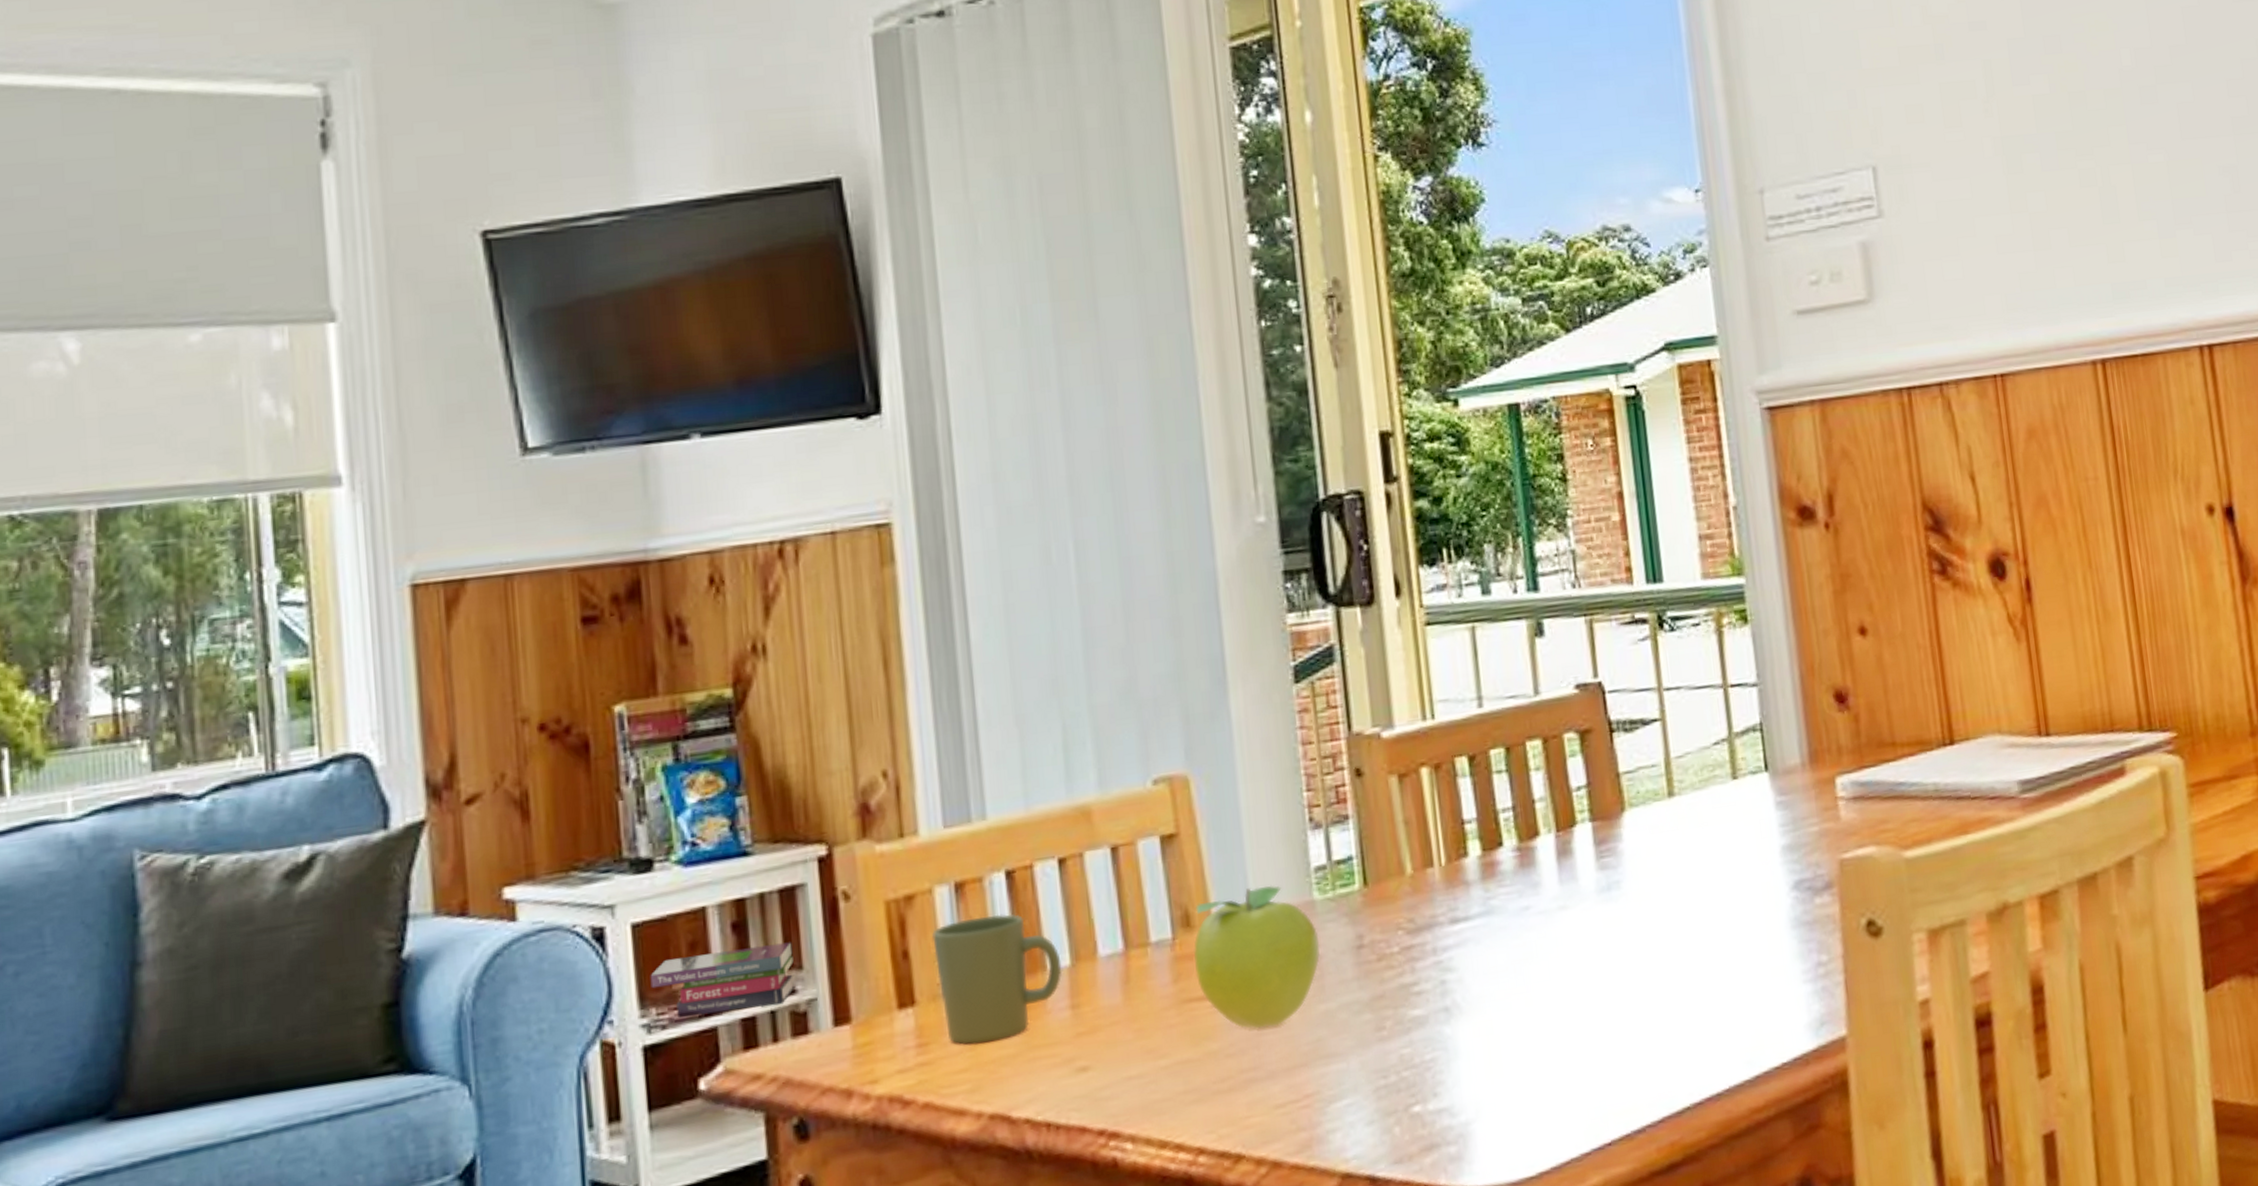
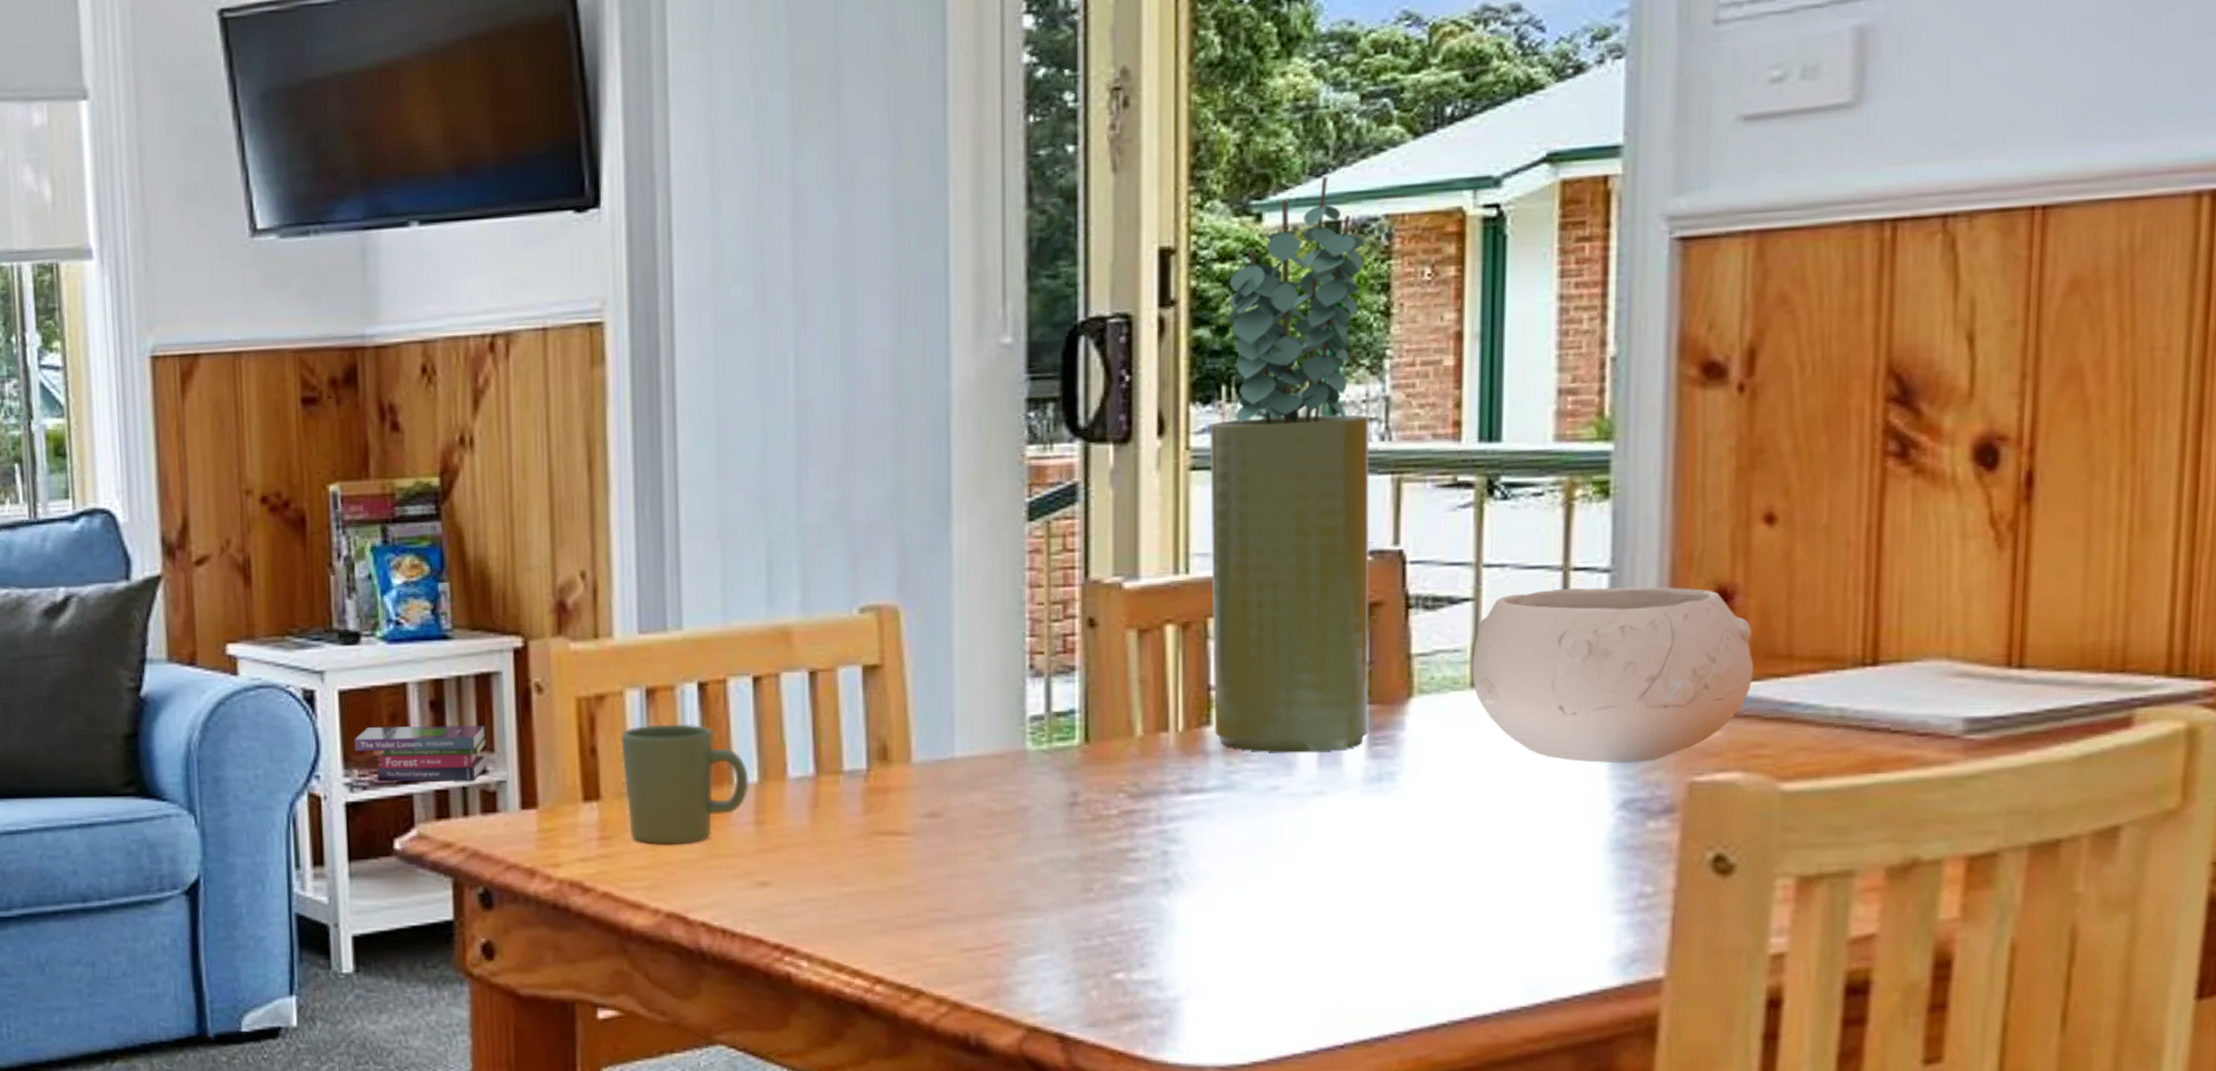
fruit: present [1193,885,1320,1029] -> none [888,729,1028,871]
vase: none [1437,366,1594,877] -> present [1210,176,1370,753]
bowl: none [1666,694,1871,853] -> present [1472,586,1754,763]

